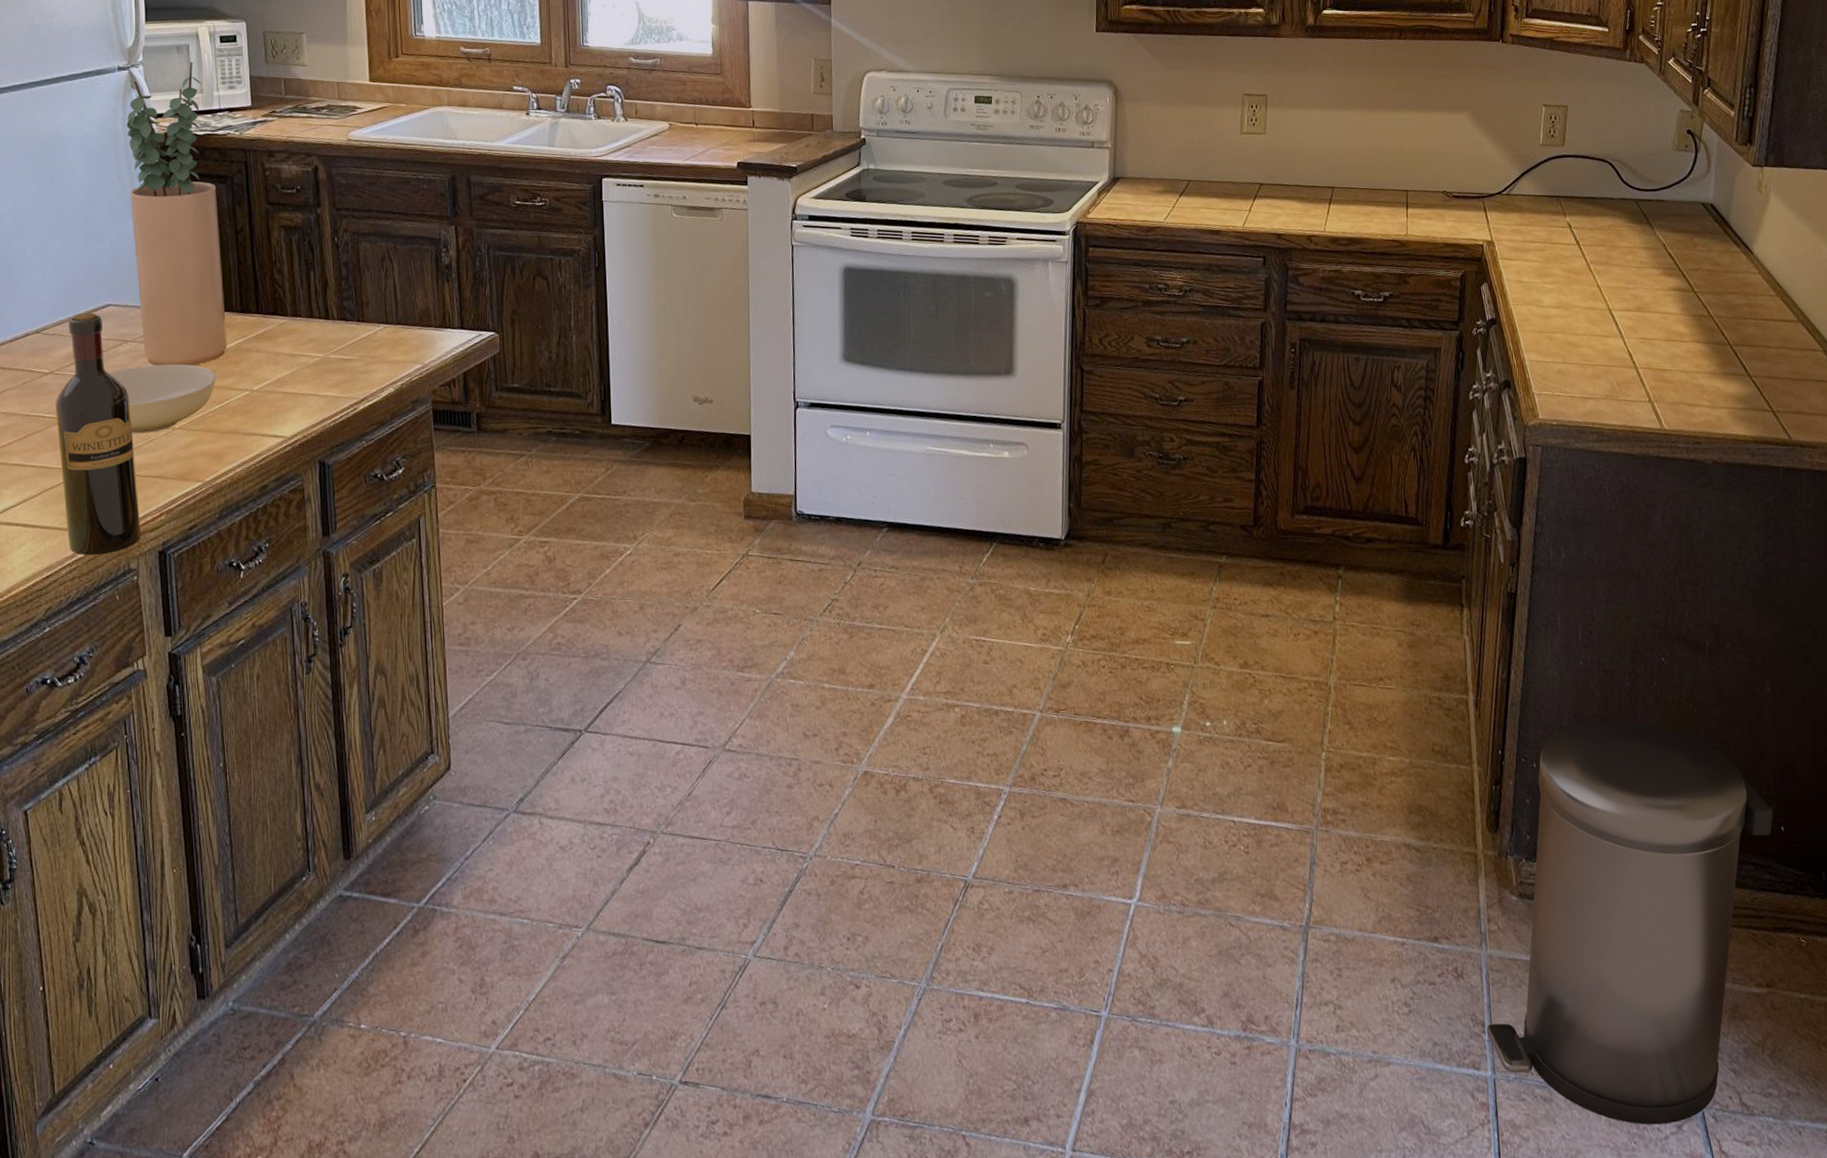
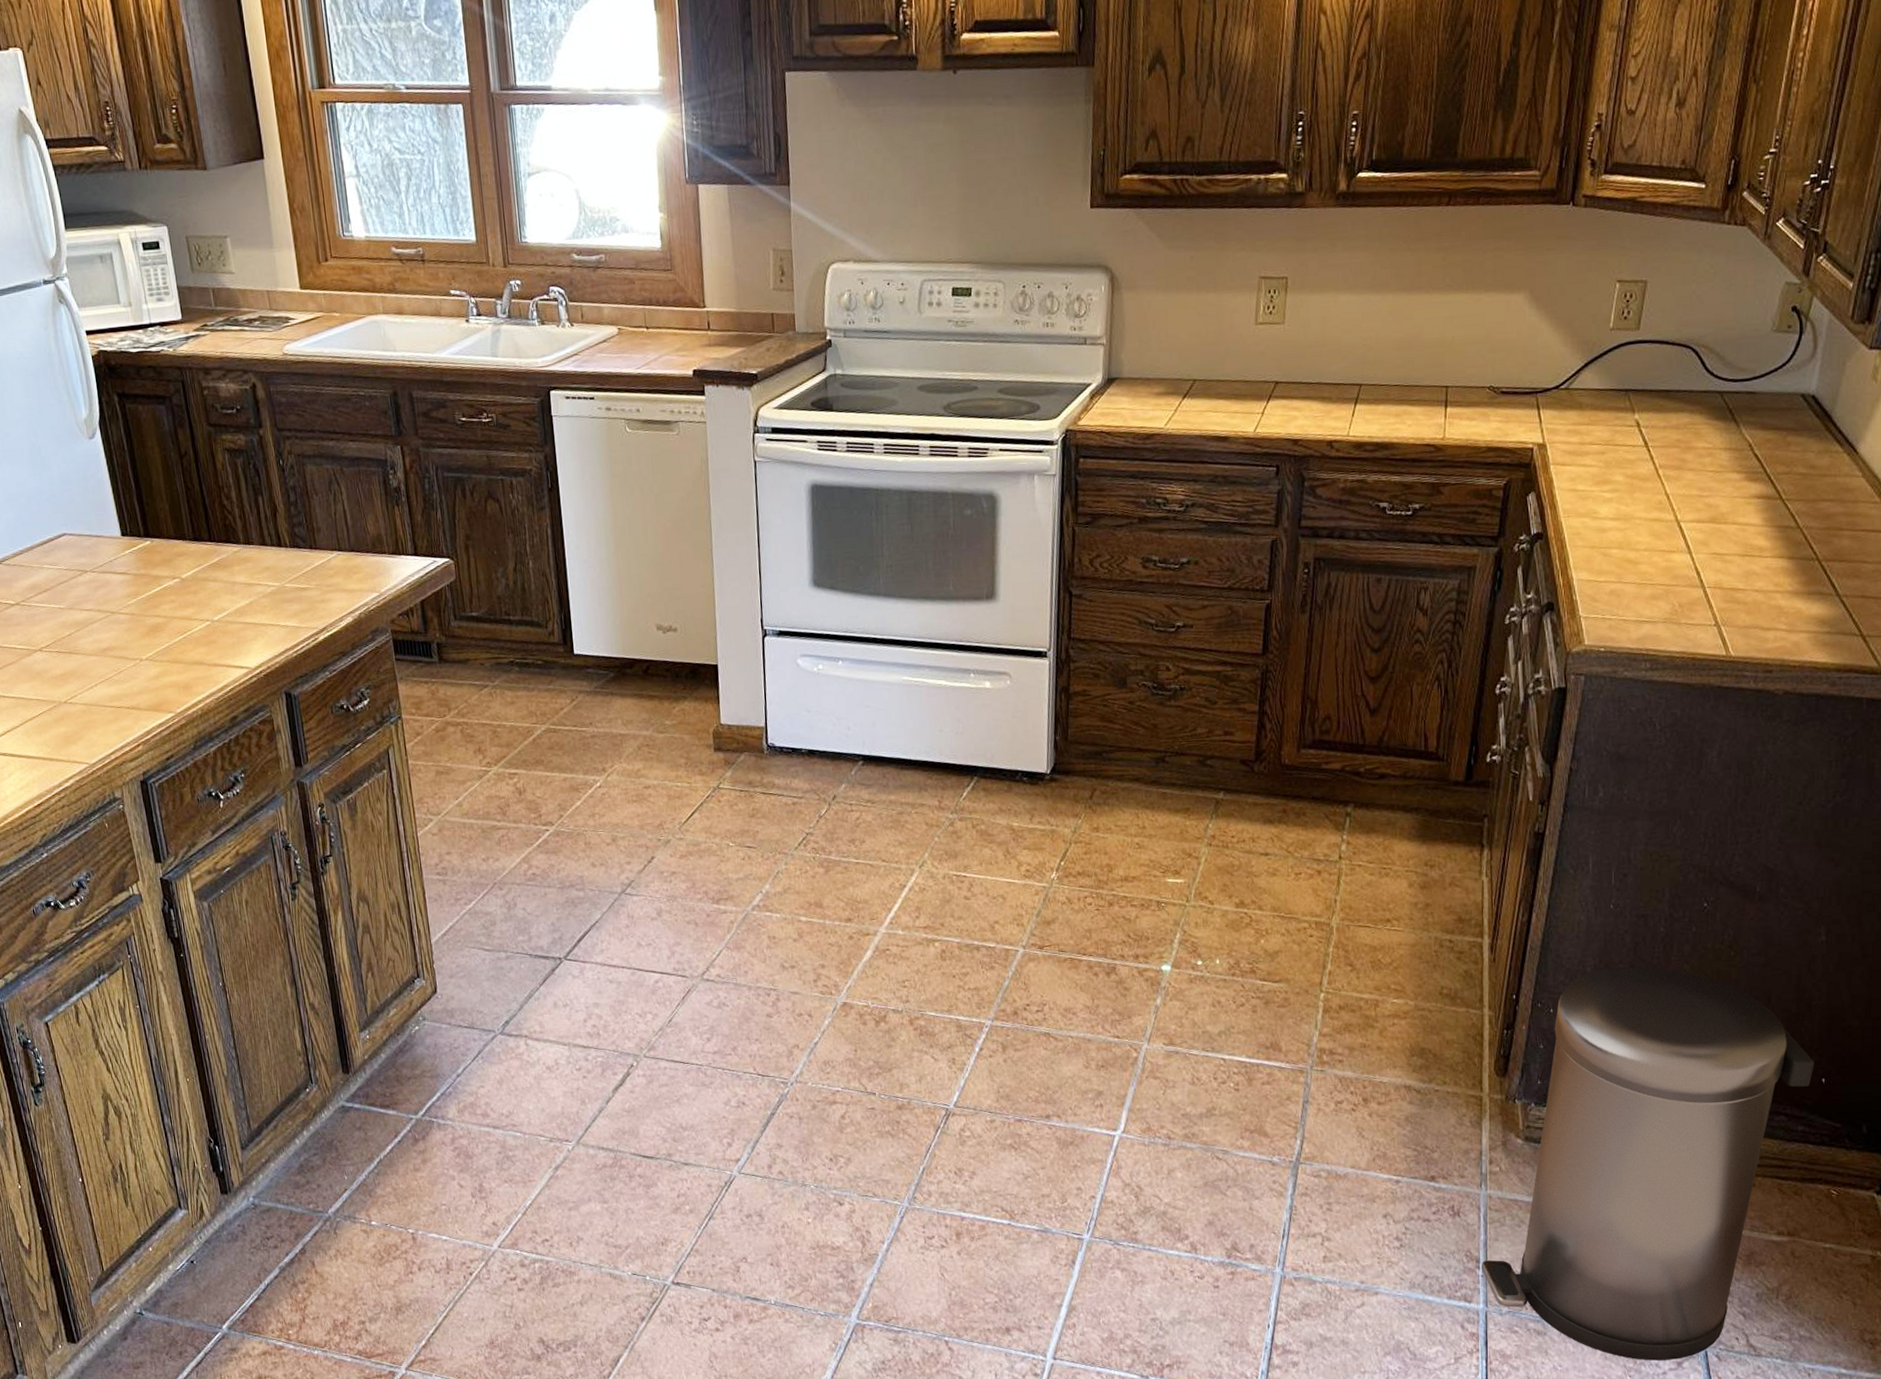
wine bottle: present [55,313,142,556] -> none [25,542,122,785]
bowl: present [108,364,217,434] -> none [72,594,177,665]
vase: present [126,61,228,366] -> none [59,272,184,596]

